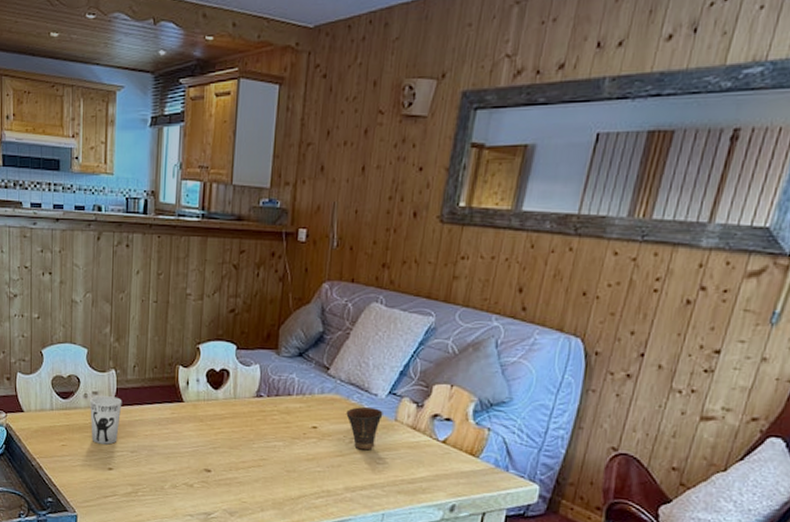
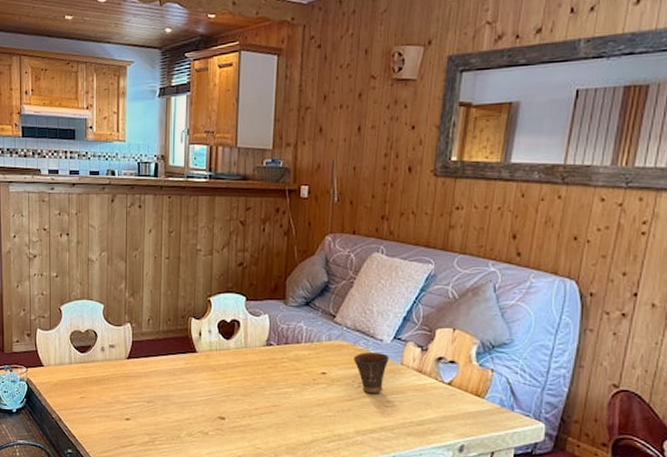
cup: present [90,395,122,445] -> none [107,349,138,396]

